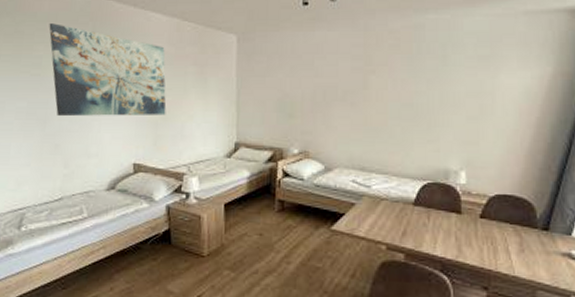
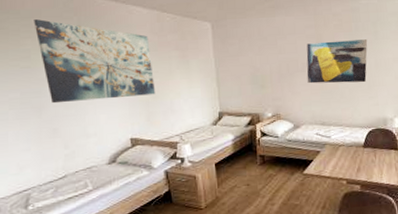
wall art: none [347,65,432,121] -> present [306,39,368,84]

